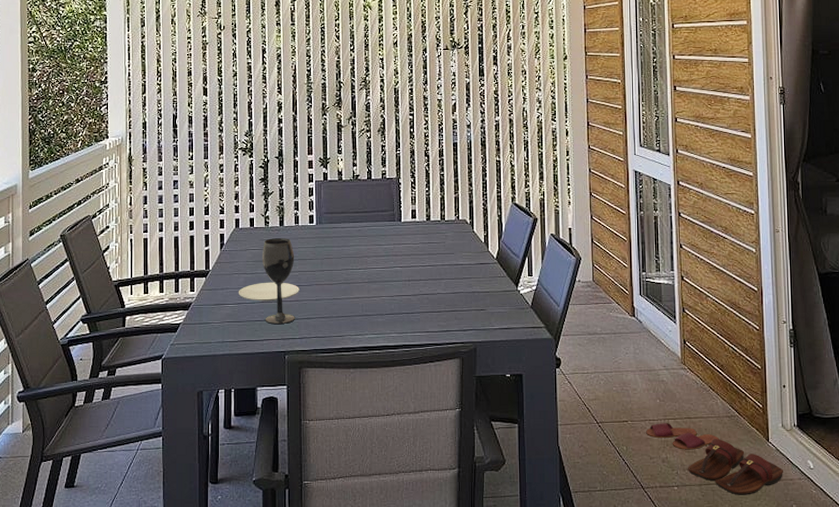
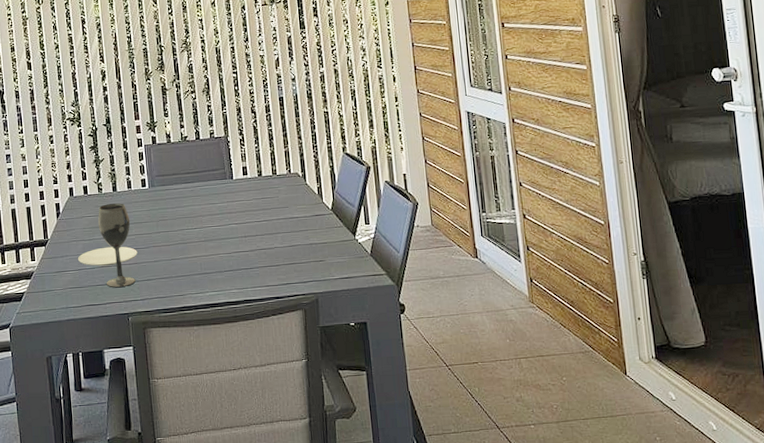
slippers: present [646,423,719,450] -> none [498,362,574,388]
sandal: present [688,439,783,495] -> none [543,375,644,431]

